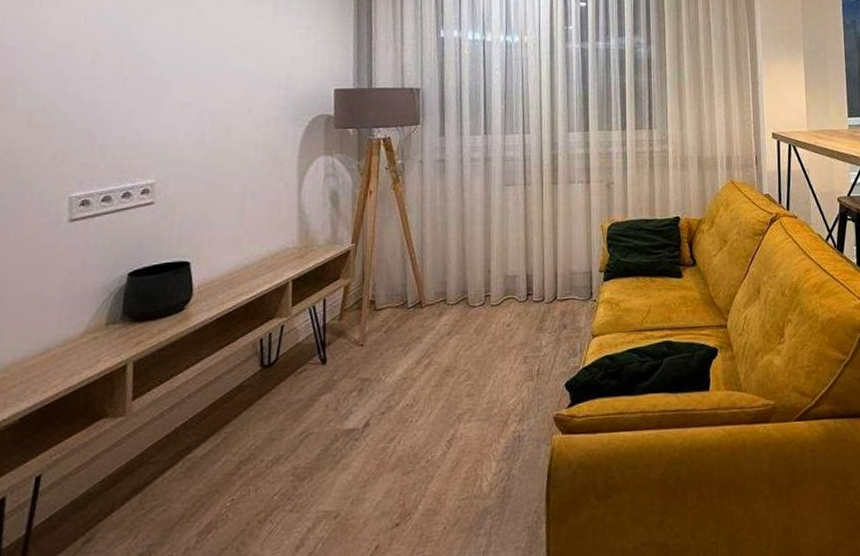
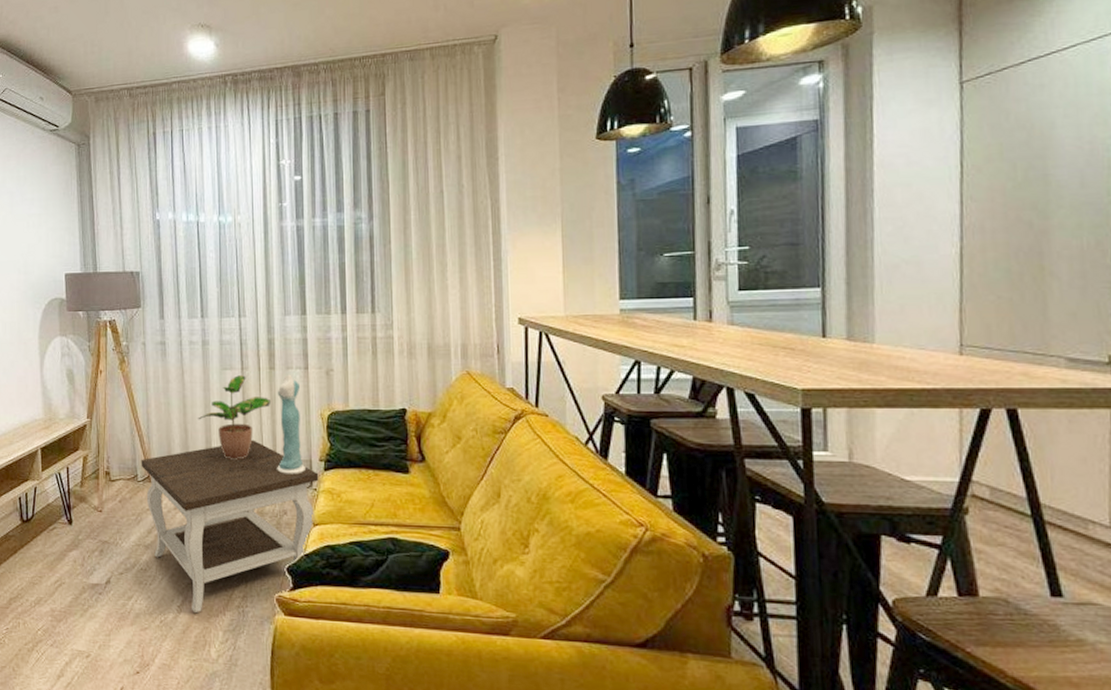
side table: none [412,255,599,446] -> present [141,440,319,614]
potted plant: none [477,191,552,277] -> present [198,375,270,460]
dress: none [558,188,587,288] -> present [277,374,307,474]

